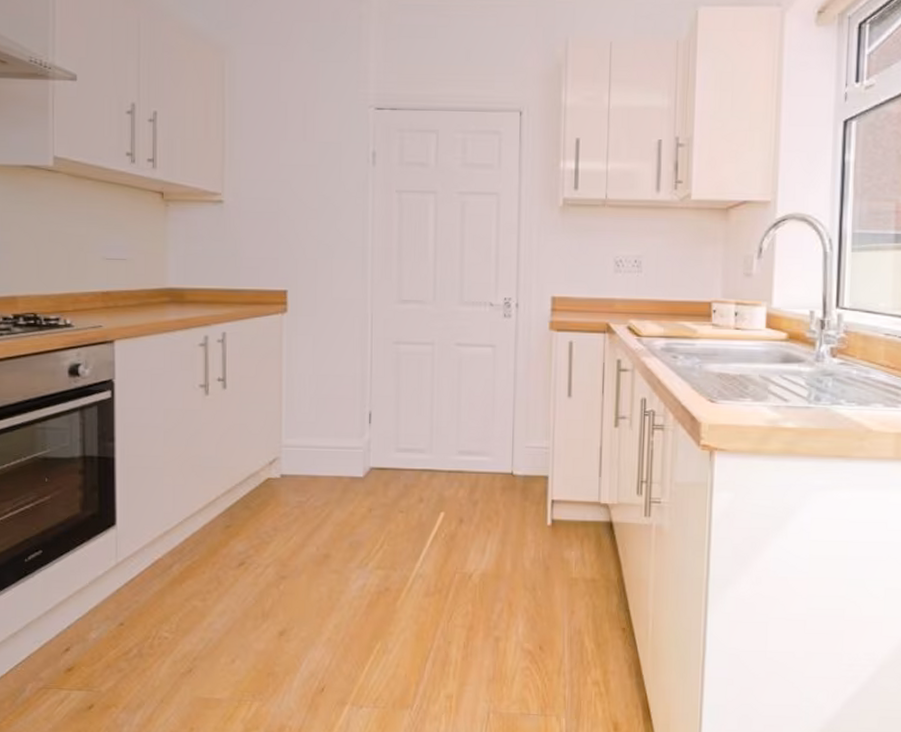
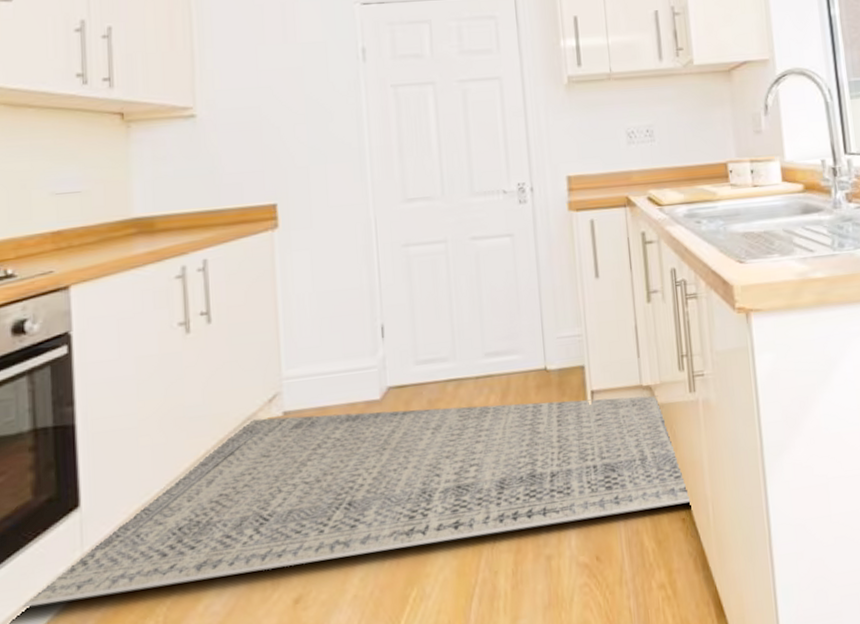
rug: none [69,476,633,615] -> present [20,395,691,609]

